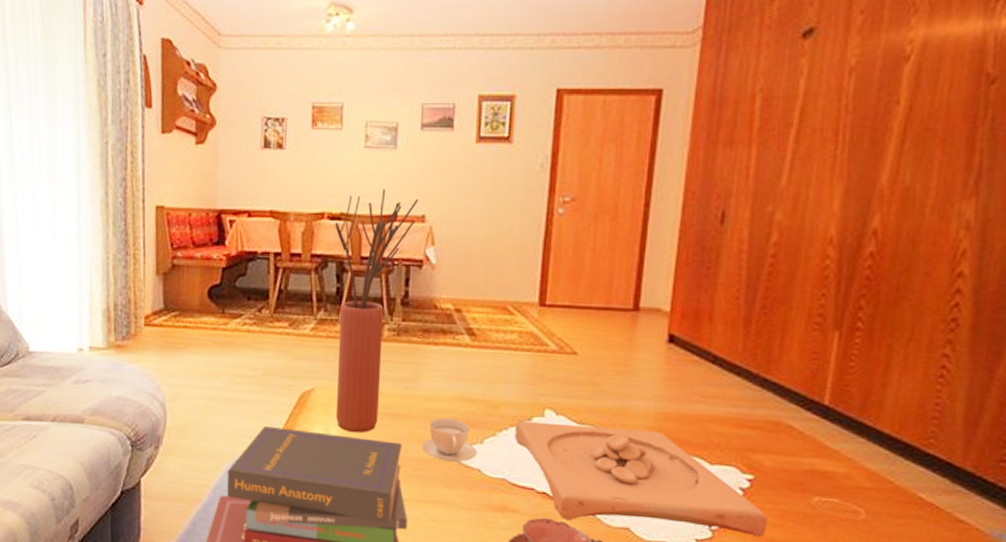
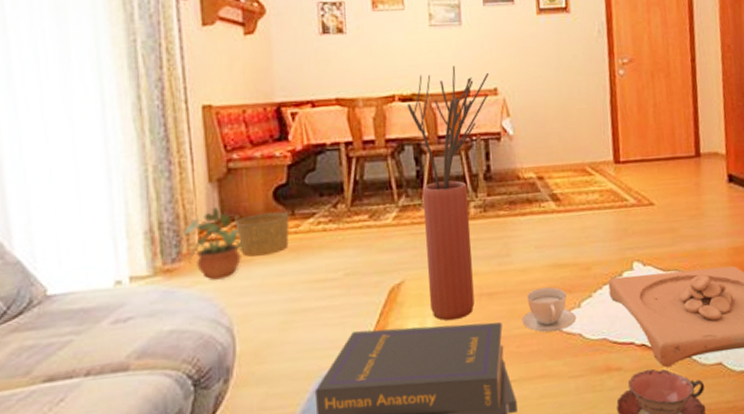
potted plant: none [130,297,180,362] -> present [180,207,244,281]
basket: none [174,306,220,346] -> present [235,210,289,257]

